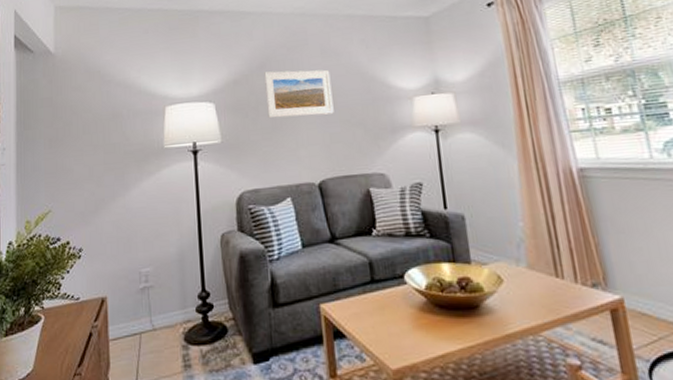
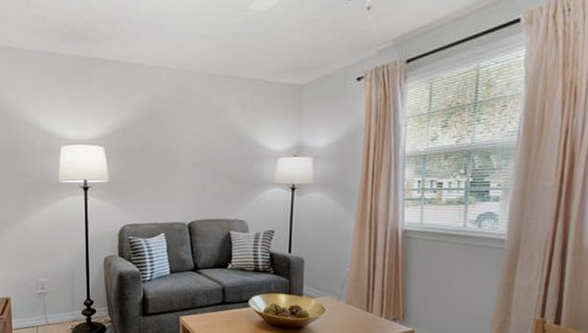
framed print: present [264,70,334,118] -> none [150,123,208,166]

